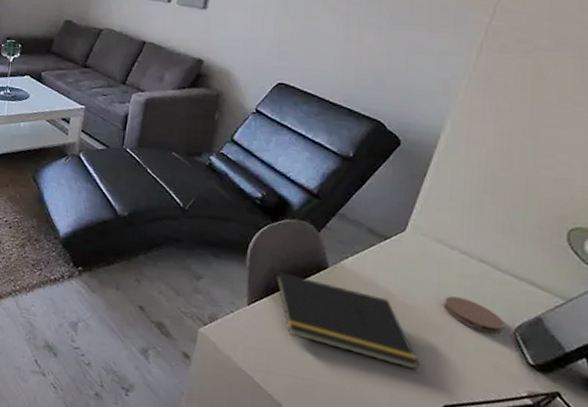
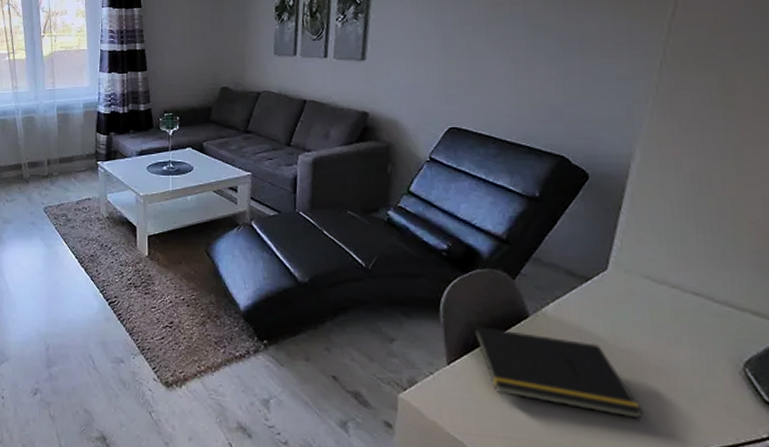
coaster: present [442,296,505,335] -> none [659,335,732,373]

